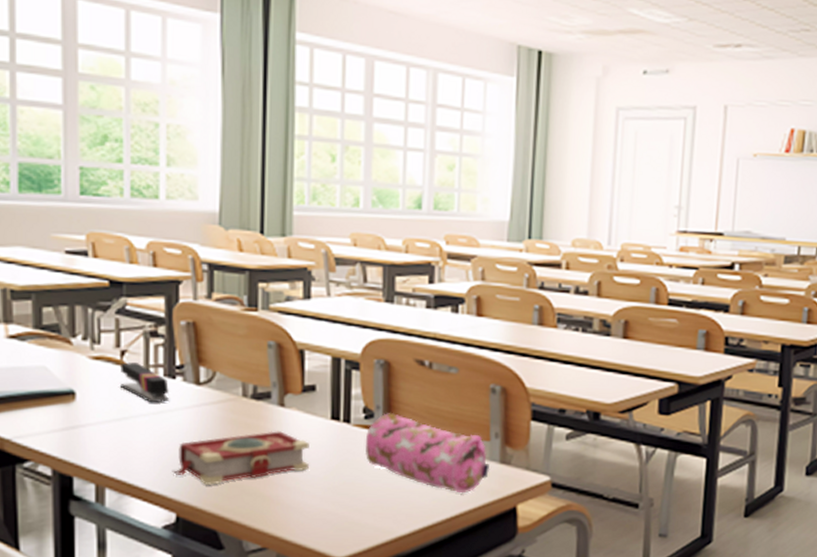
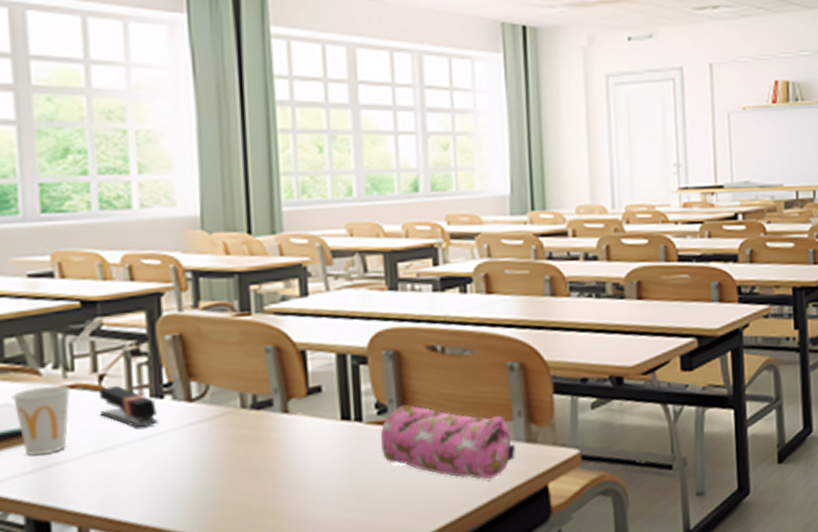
cup: none [46,354,97,416] -> present [11,385,71,455]
book: present [172,431,309,485] -> none [166,440,321,510]

